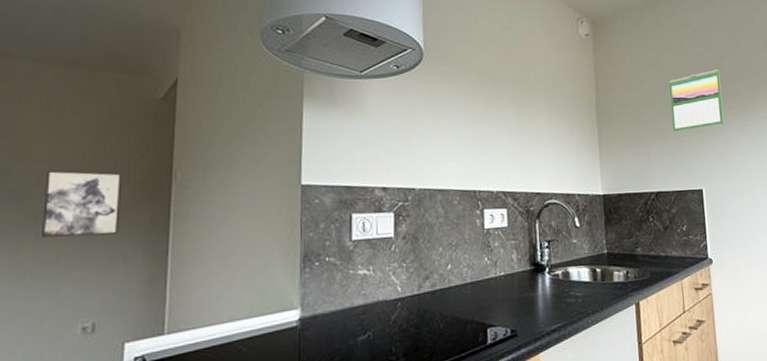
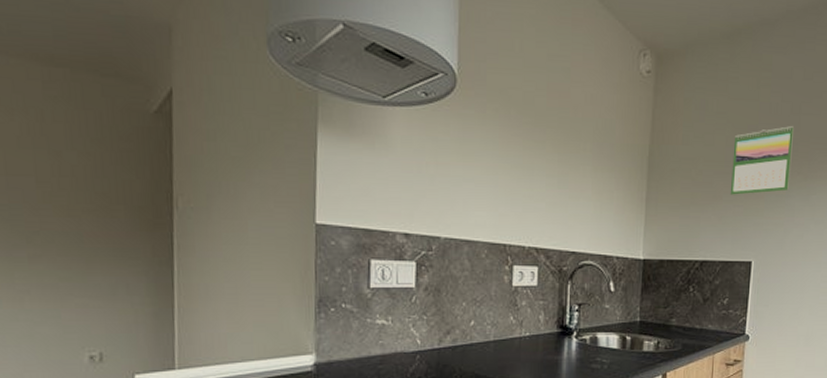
wall art: present [42,170,122,238] -> none [33,187,119,262]

